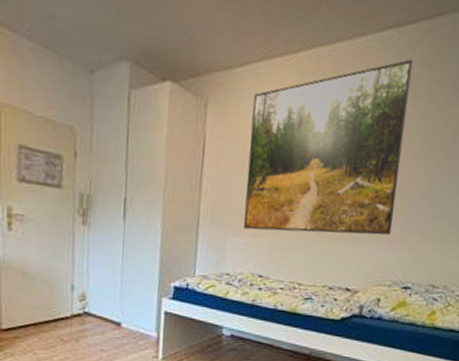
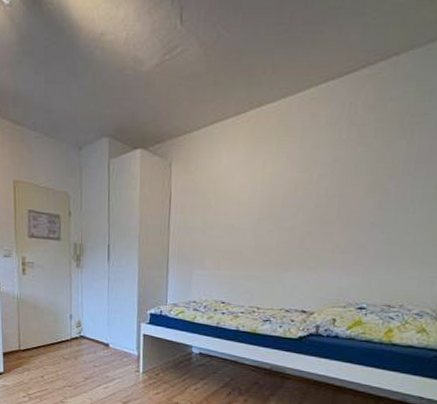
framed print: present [243,59,413,235] -> none [206,103,357,264]

